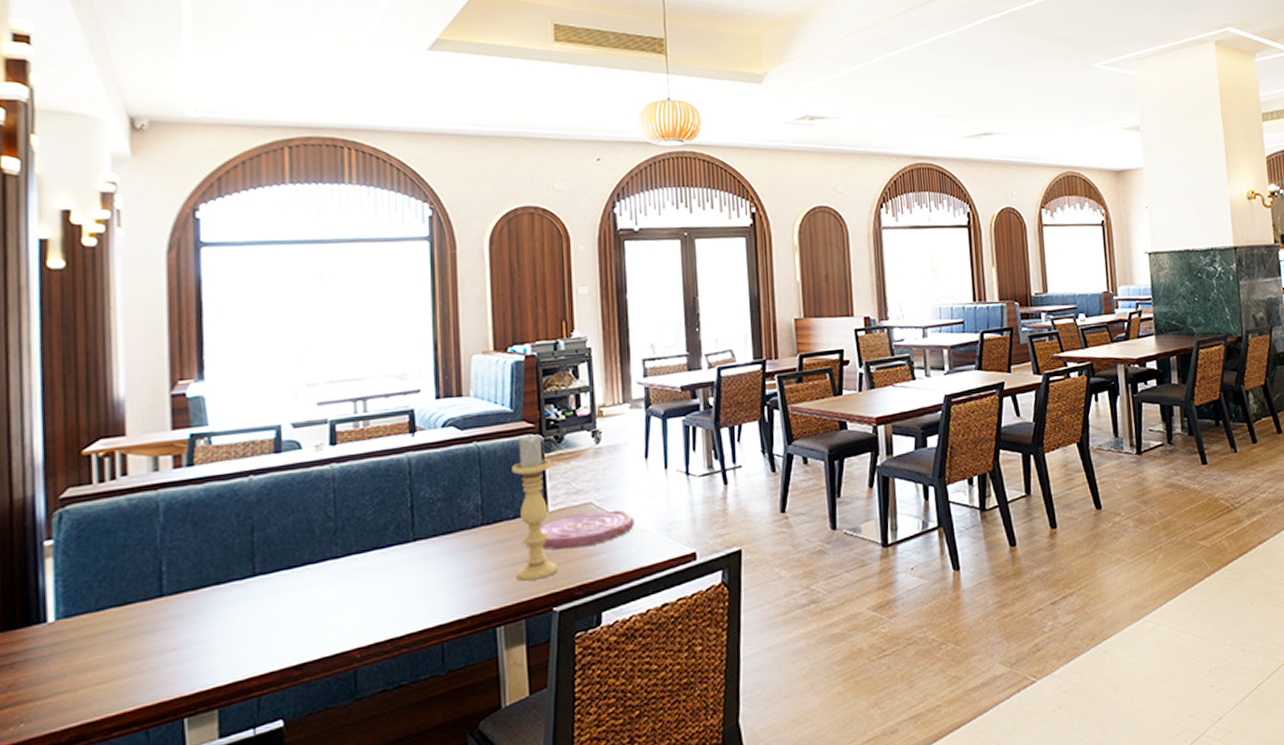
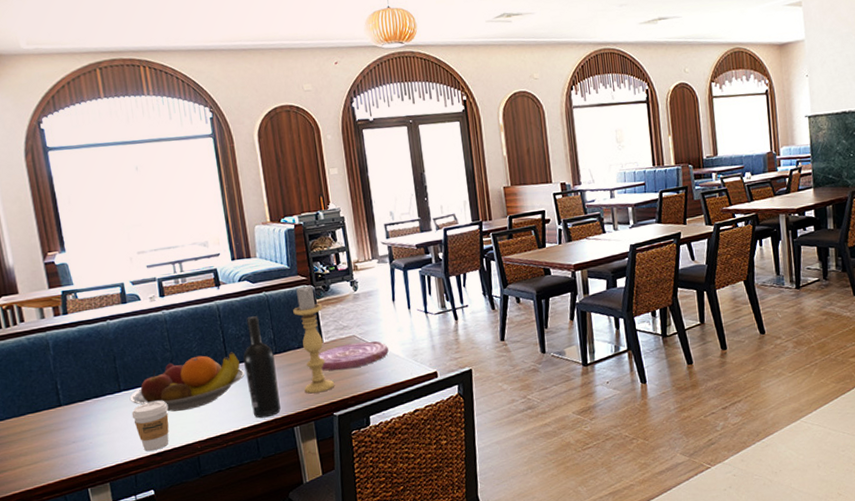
fruit bowl: none [266,522,435,606] -> present [129,352,245,412]
coffee cup: none [266,588,321,662] -> present [131,400,169,451]
wine bottle: none [437,474,480,615] -> present [243,316,281,419]

